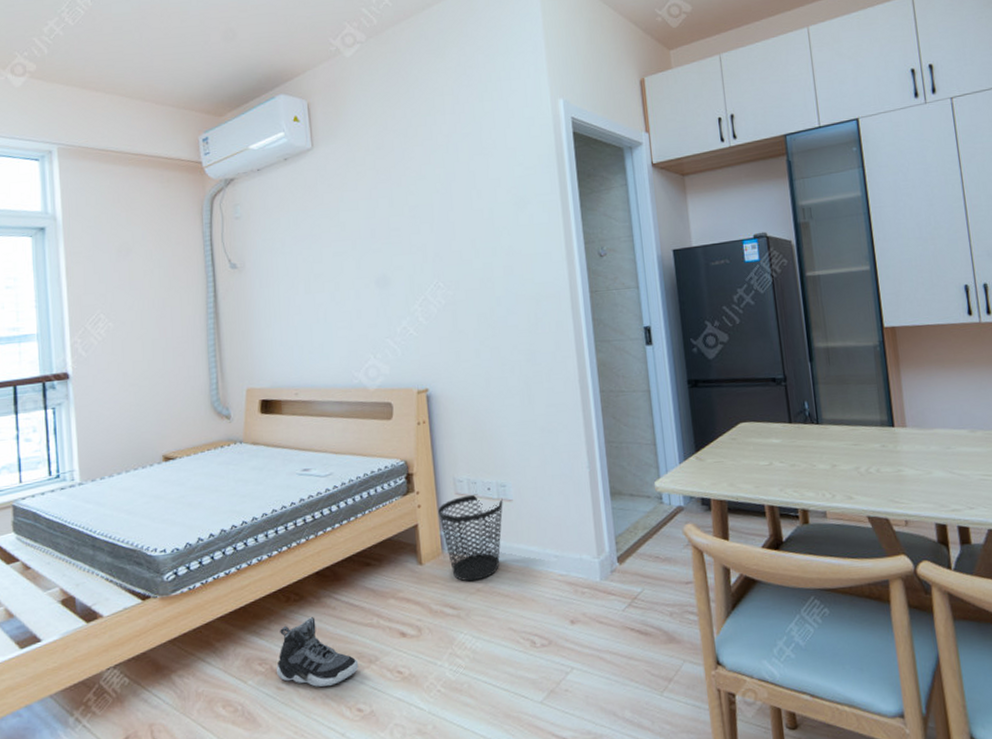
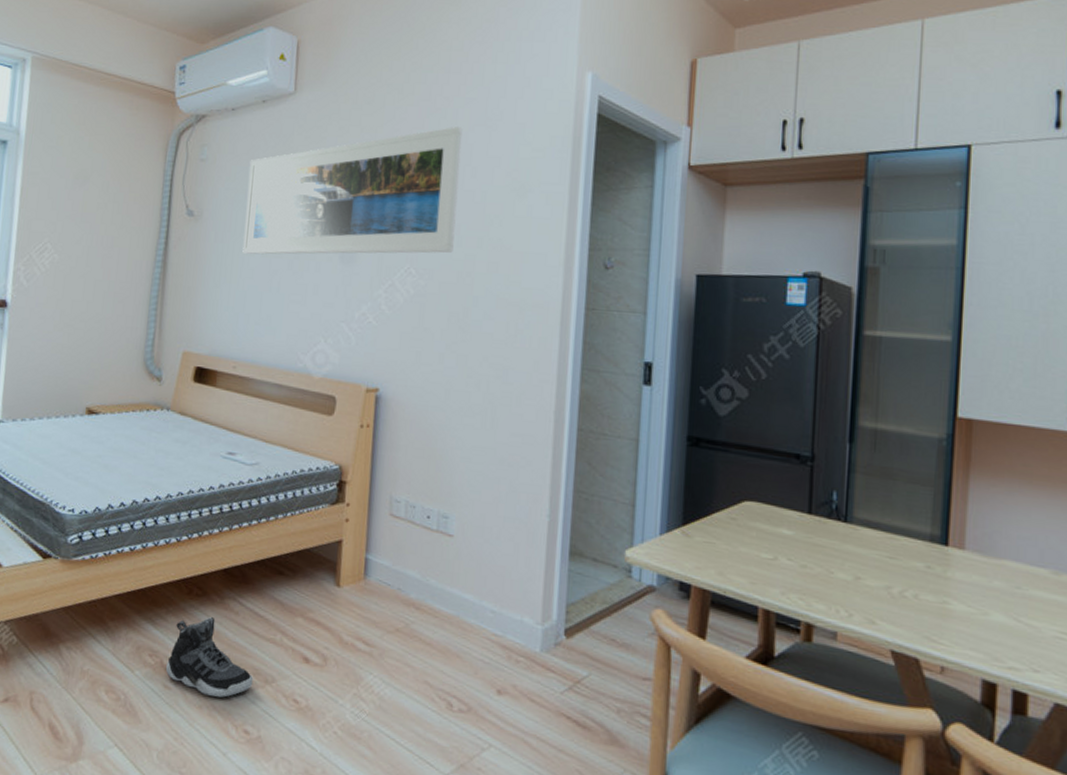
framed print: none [281,158,473,294] -> present [242,127,463,255]
wastebasket: present [438,494,503,582] -> none [367,519,442,619]

